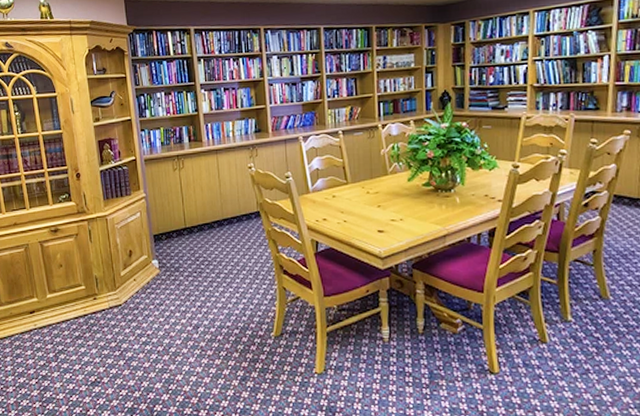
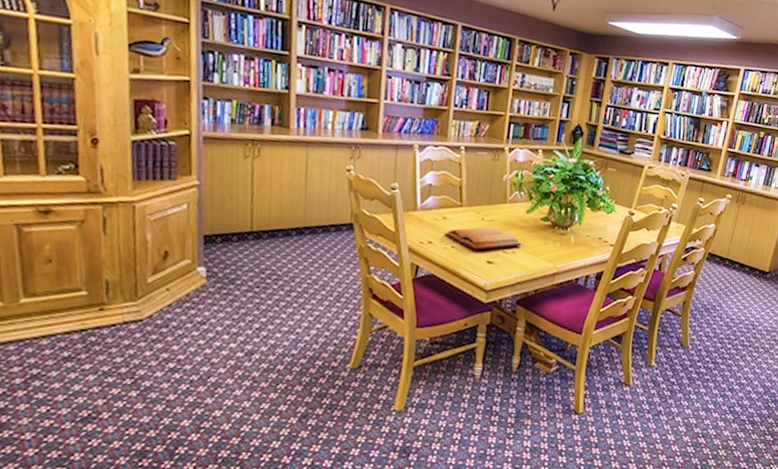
bible: none [336,198,408,222] -> present [444,226,522,251]

